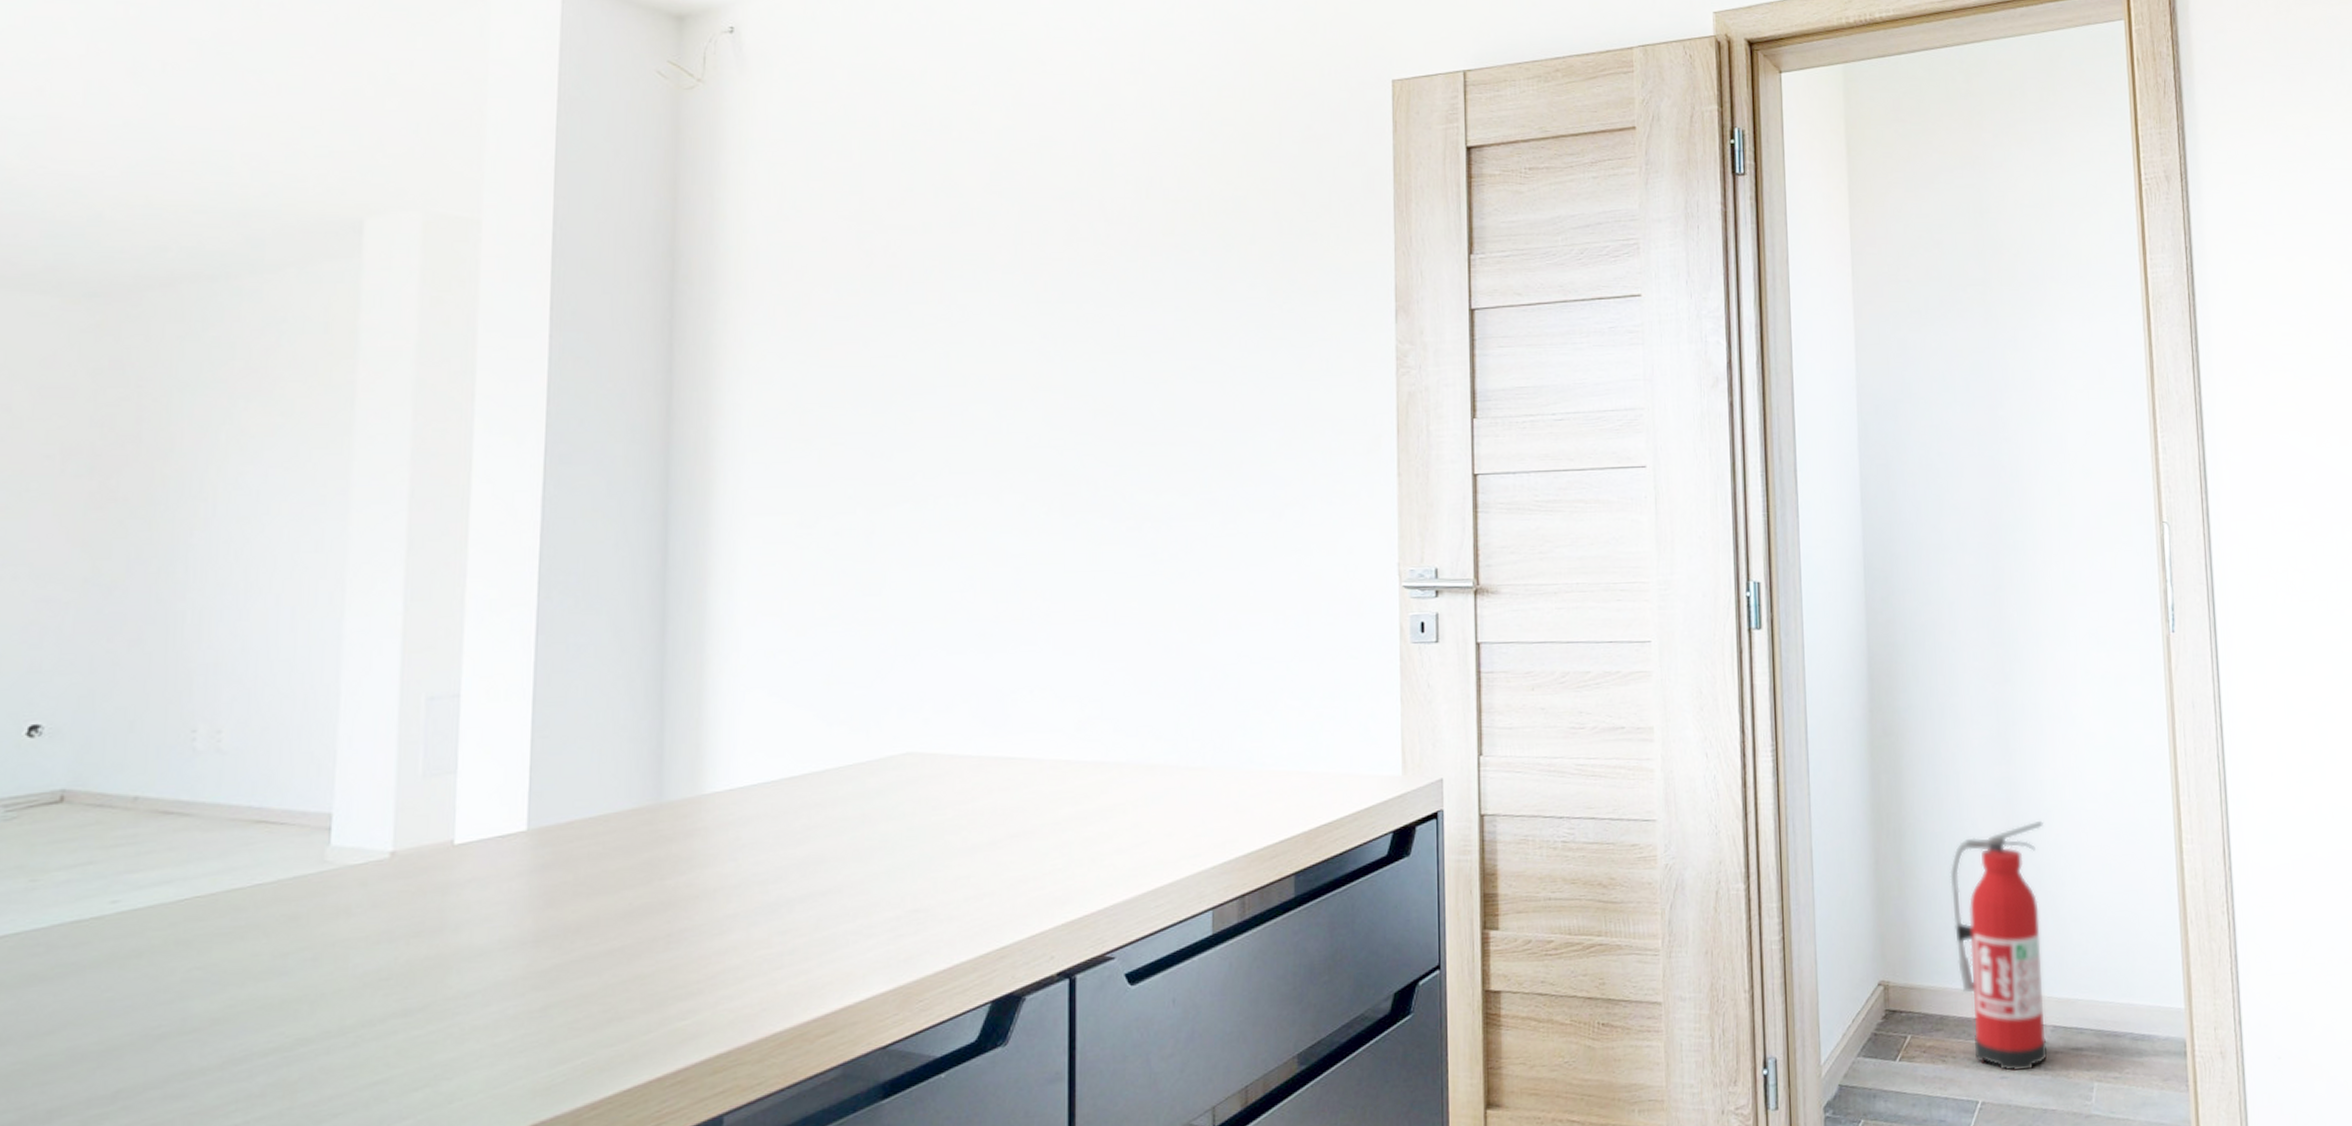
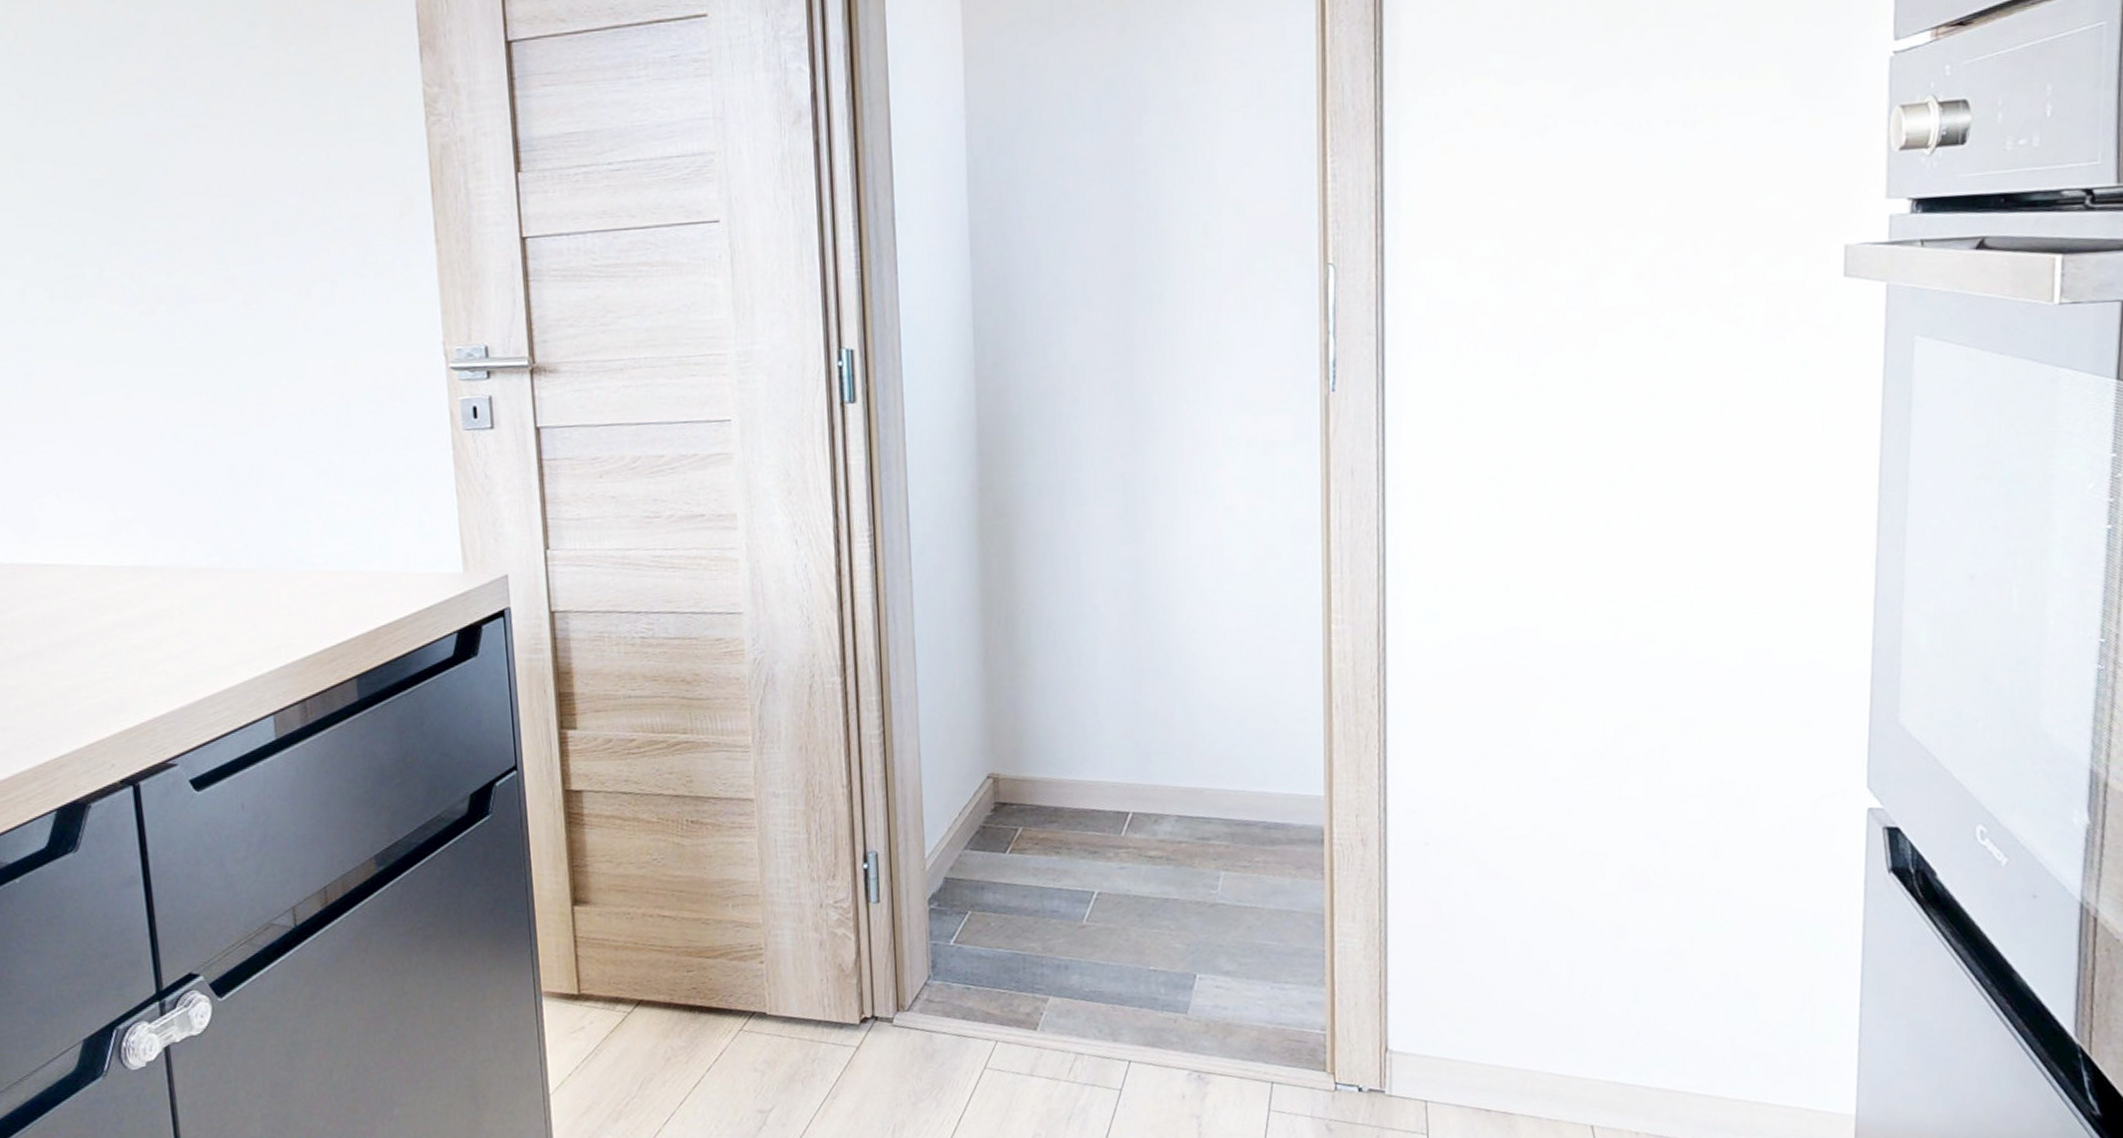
fire extinguisher: present [1949,820,2048,1072] -> none [1067,603,1174,862]

